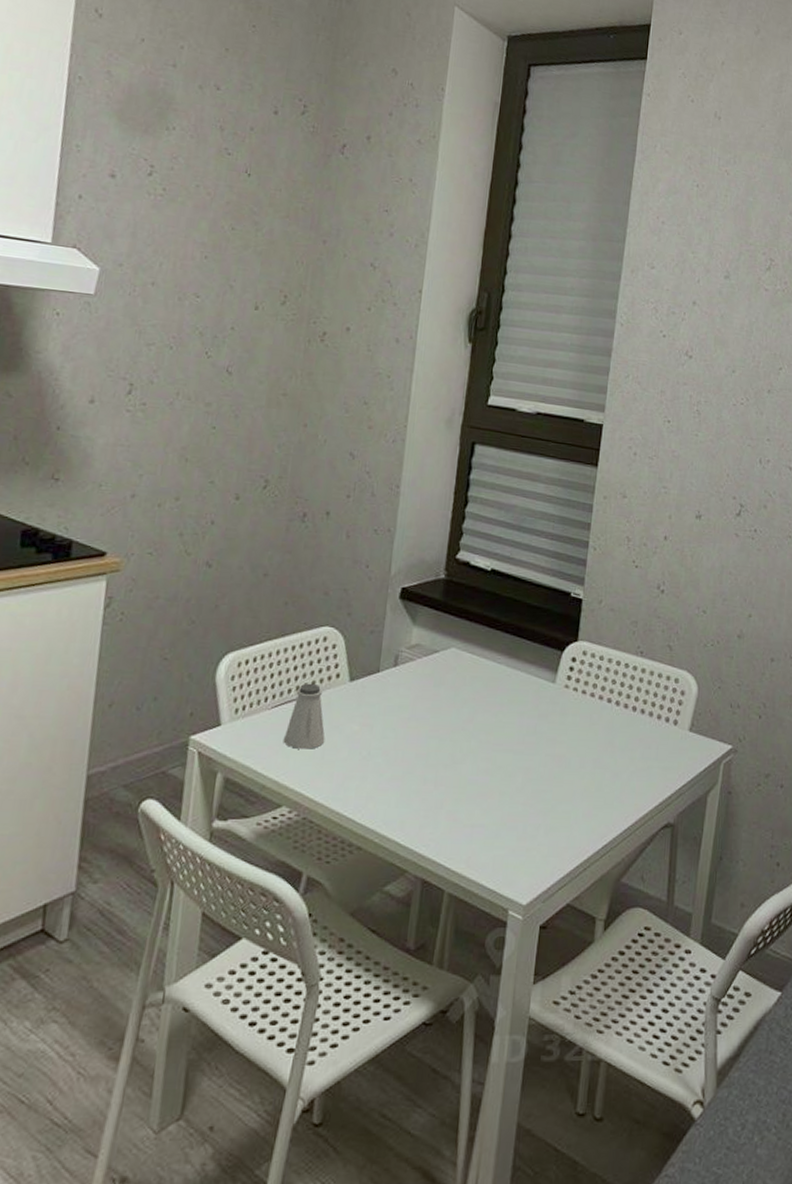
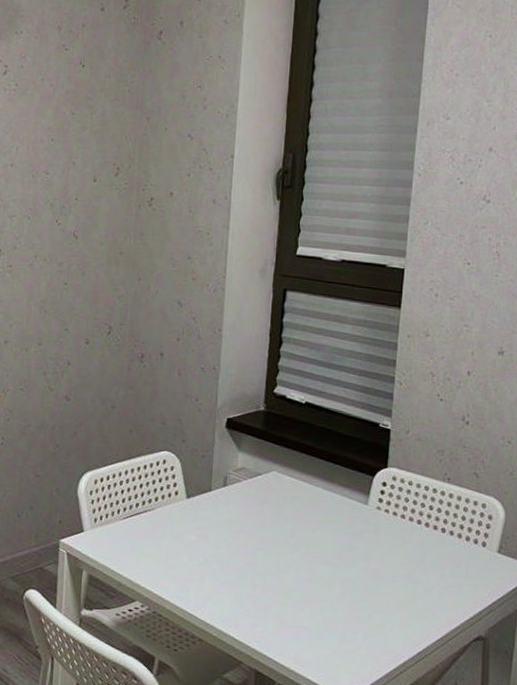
saltshaker: present [283,683,325,749] -> none [134,498,168,555]

